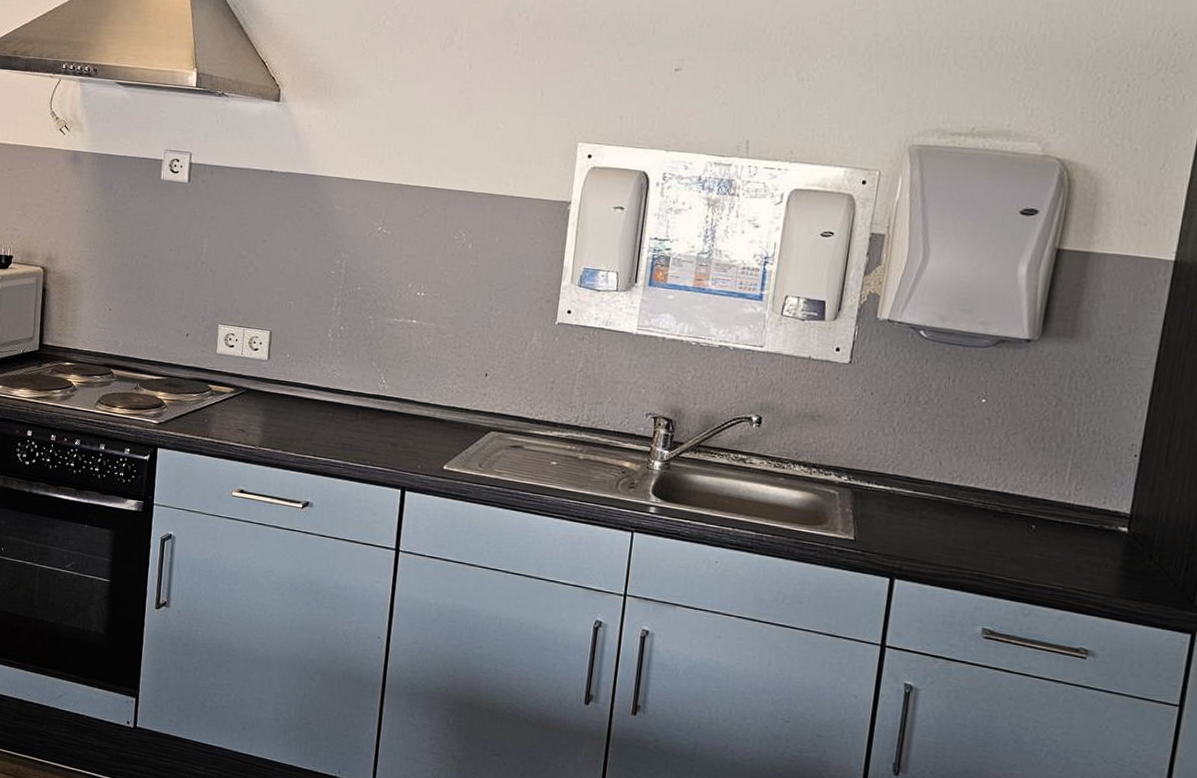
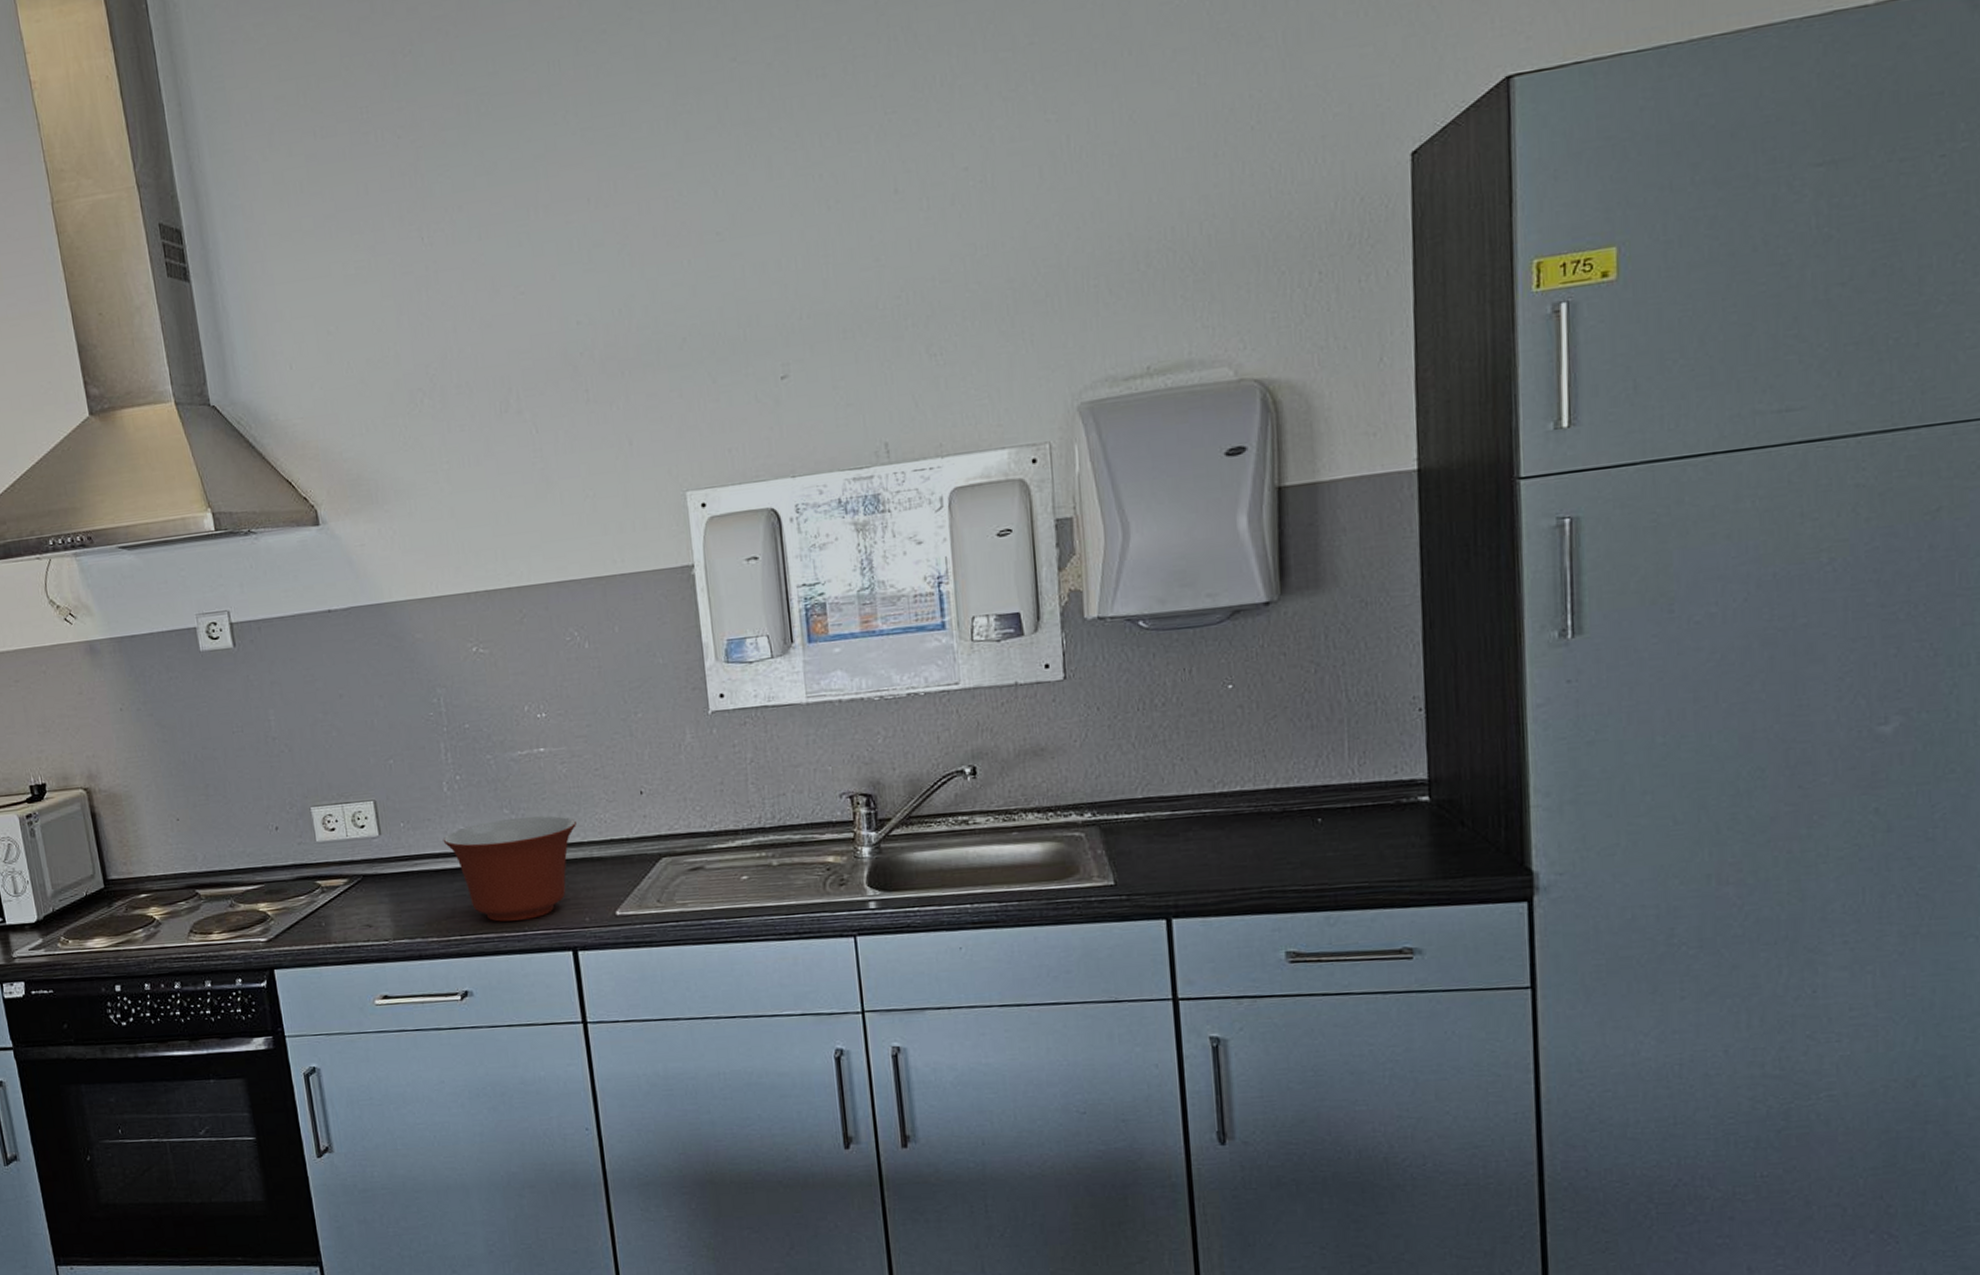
mixing bowl: none [318,369,428,456] -> present [442,816,576,922]

